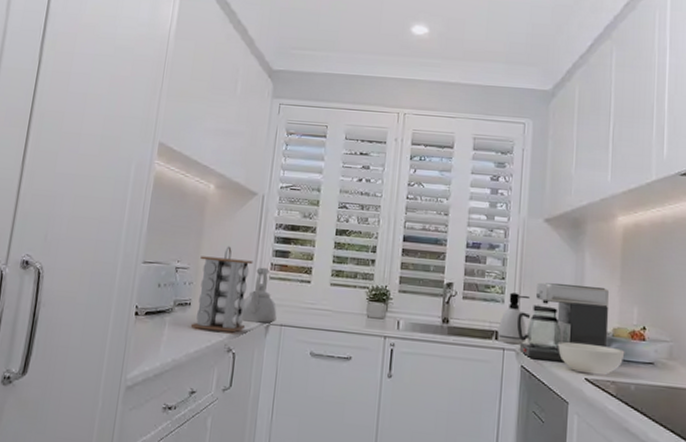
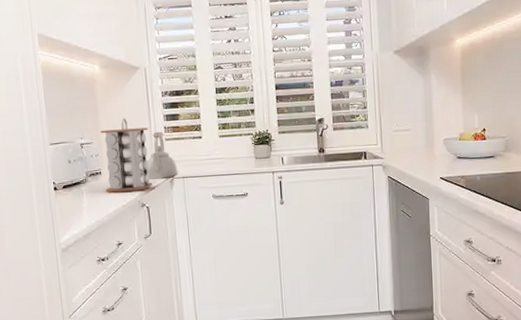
soap dispenser: present [497,292,531,346] -> none [365,118,390,162]
coffee maker: present [516,282,610,361] -> none [380,102,456,170]
bowl: present [557,342,625,376] -> none [415,149,470,174]

